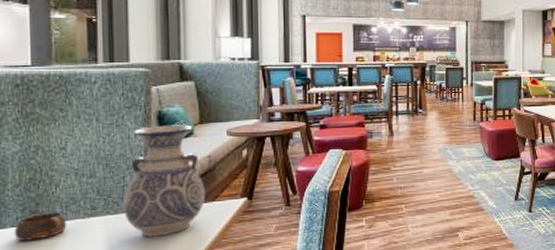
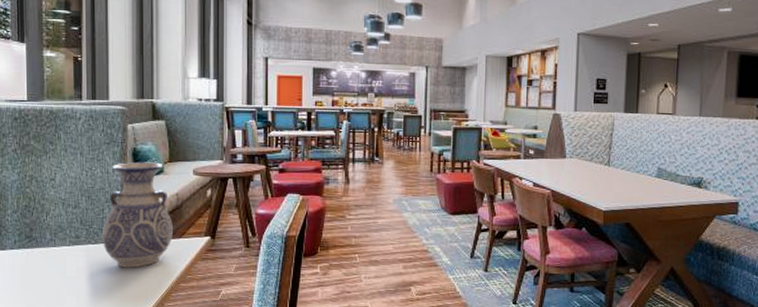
cup: present [14,212,67,241] -> none [12,238,56,263]

